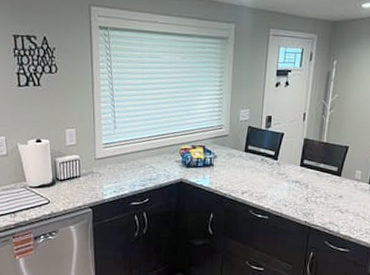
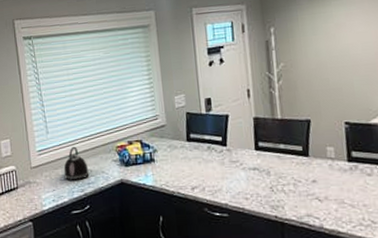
kettle: none [127,144,152,175] -> present [63,146,89,181]

